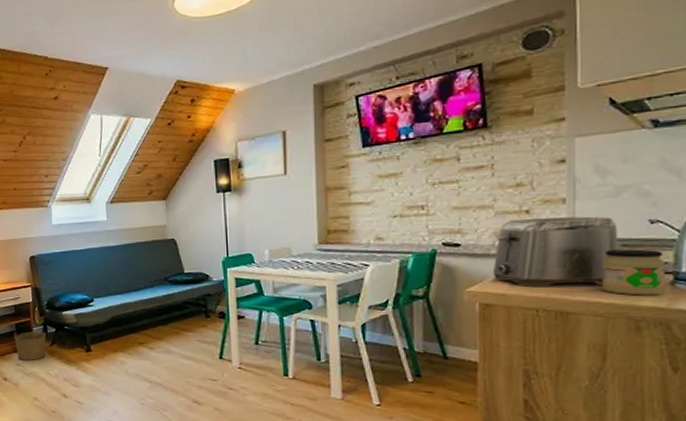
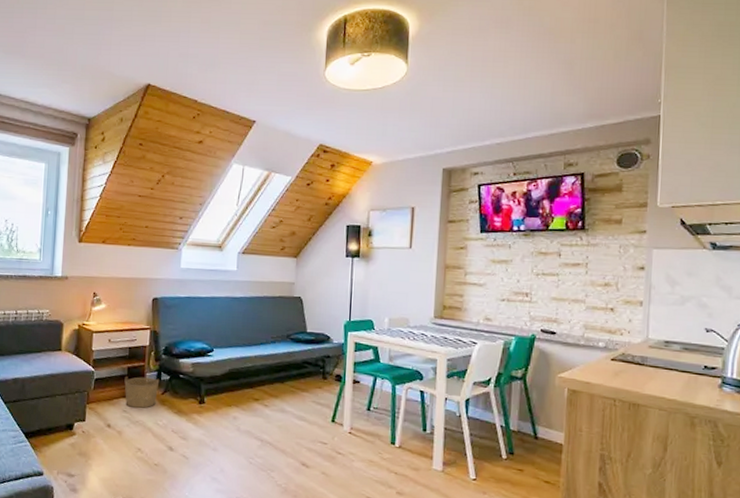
toaster: present [492,216,619,287] -> none [580,315,682,382]
jar: present [601,249,665,296] -> none [666,351,716,396]

